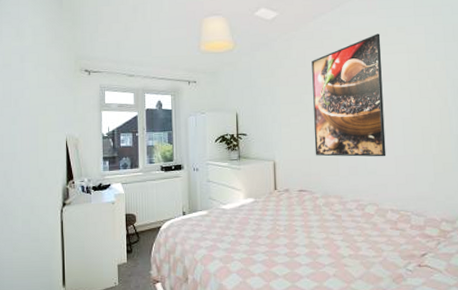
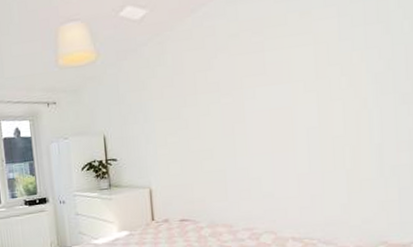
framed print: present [311,33,386,157] -> none [191,23,286,180]

